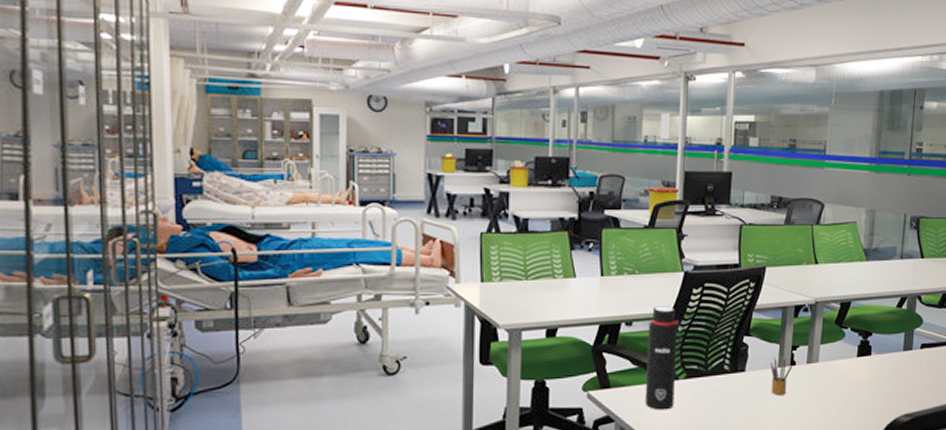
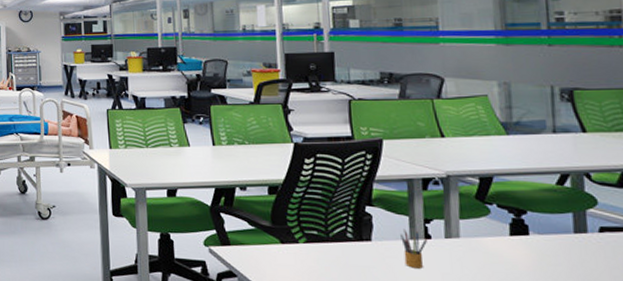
water bottle: present [645,306,683,410] -> none [262,174,301,271]

